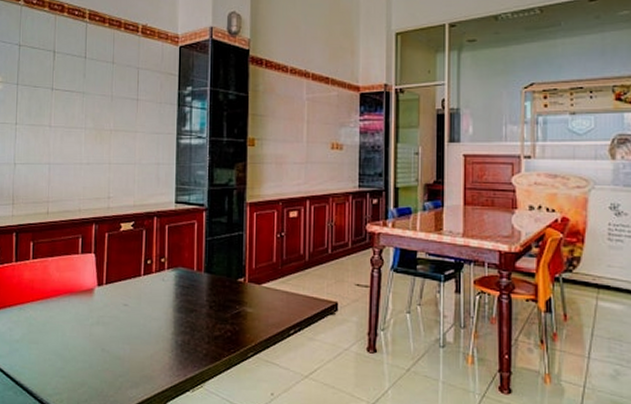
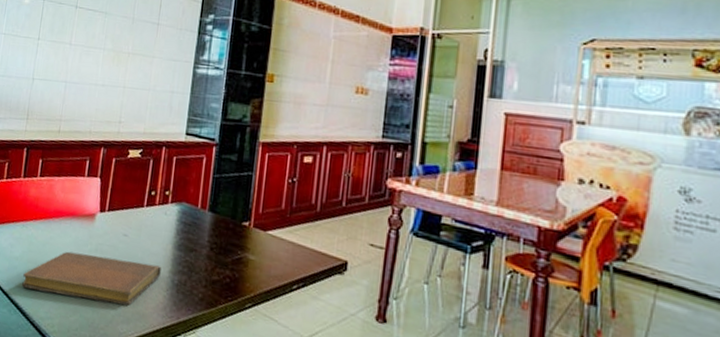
notebook: none [26,327,164,371] -> present [22,251,161,306]

